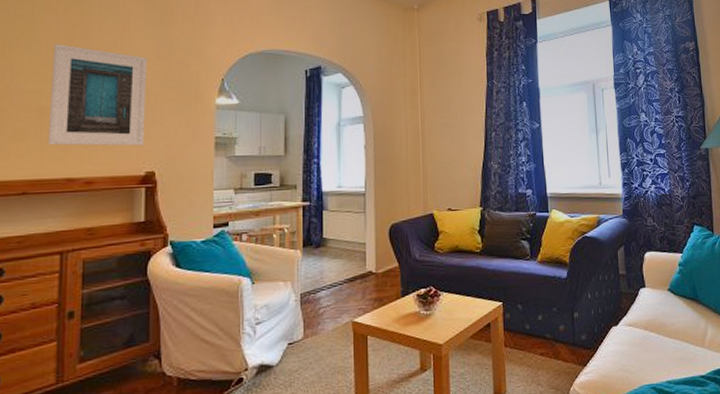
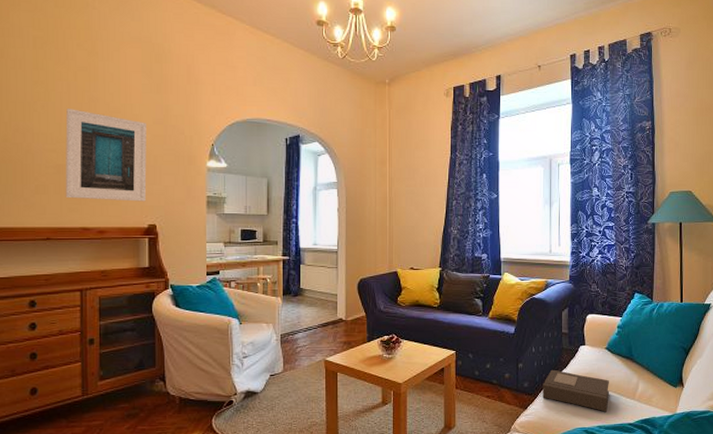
book: none [602,317,677,364] -> present [542,369,609,412]

